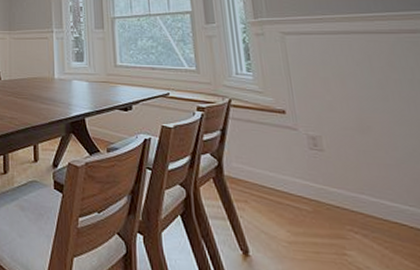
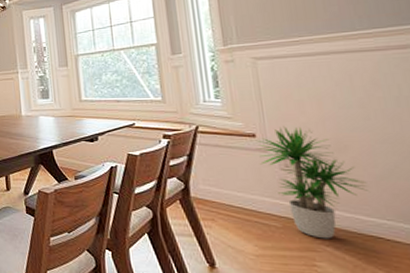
potted plant: none [285,104,391,226] -> present [255,126,368,239]

